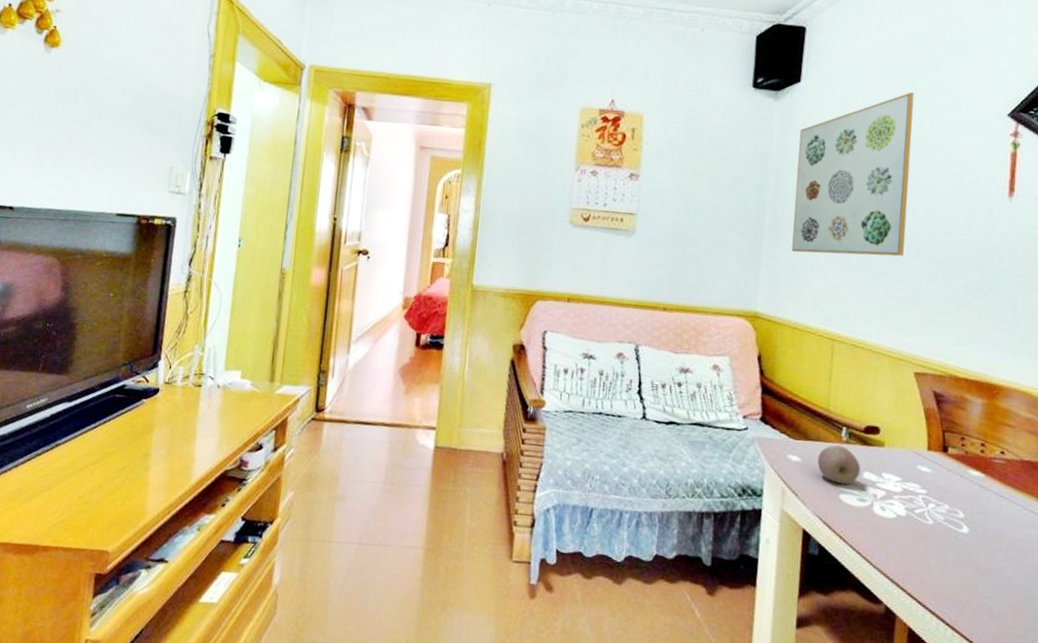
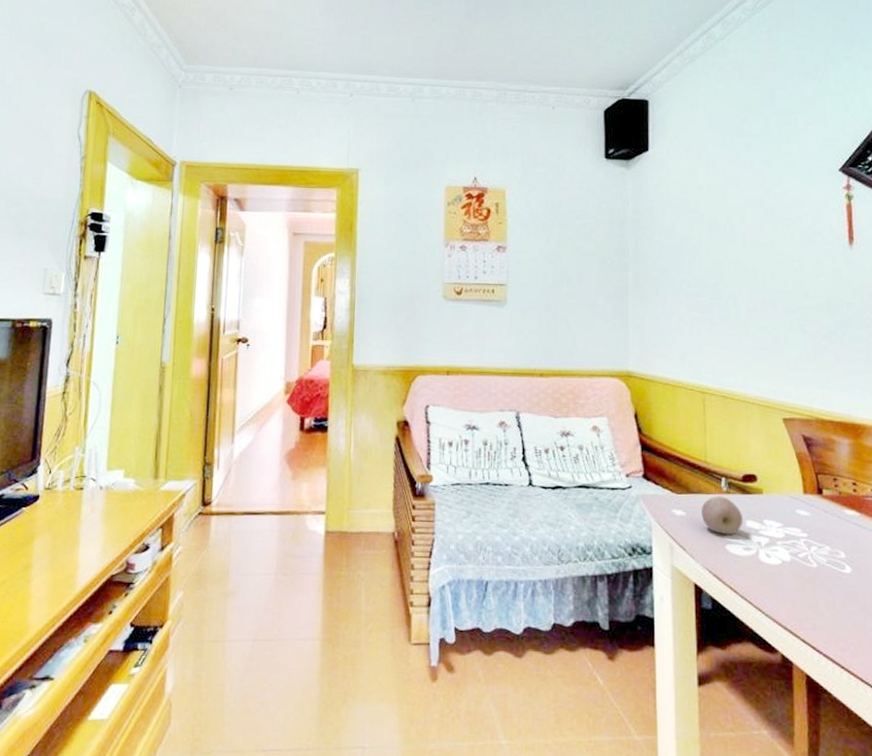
wall art: present [791,92,914,257] -> none [652,154,761,311]

